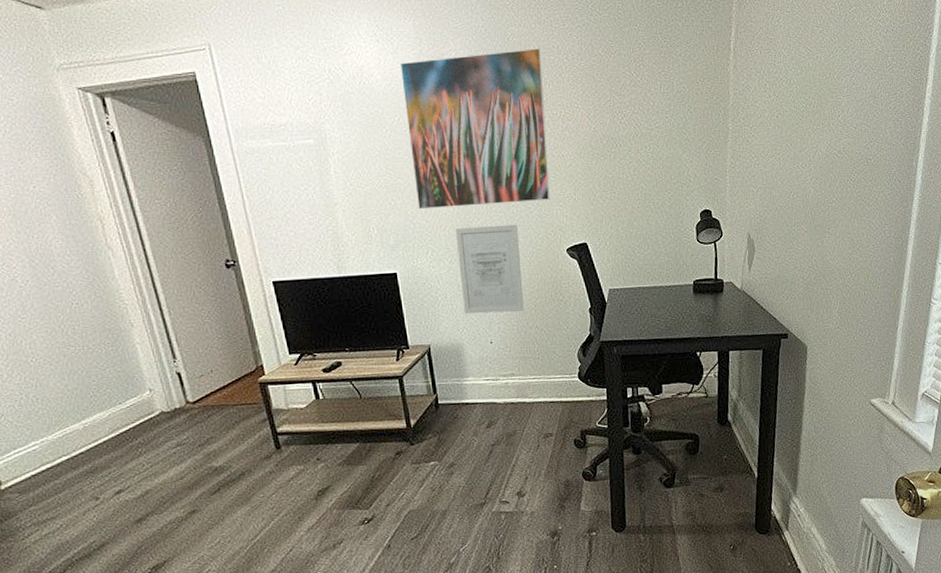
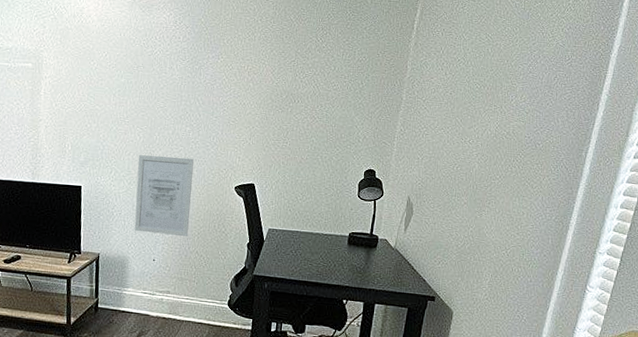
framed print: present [399,48,550,210] -> none [109,8,239,141]

